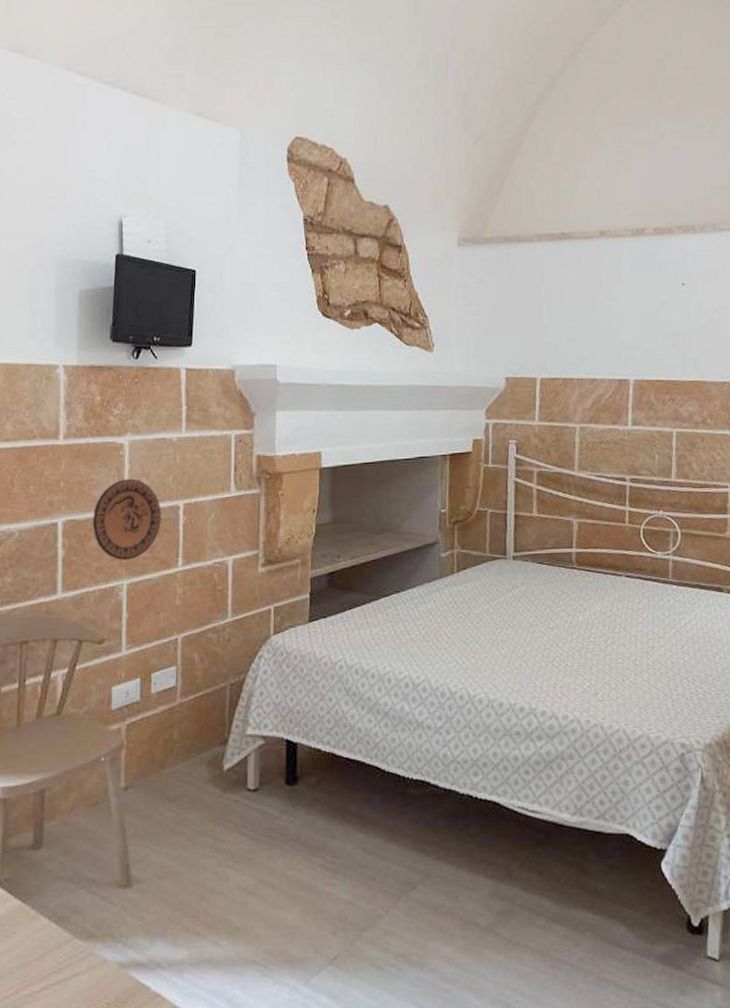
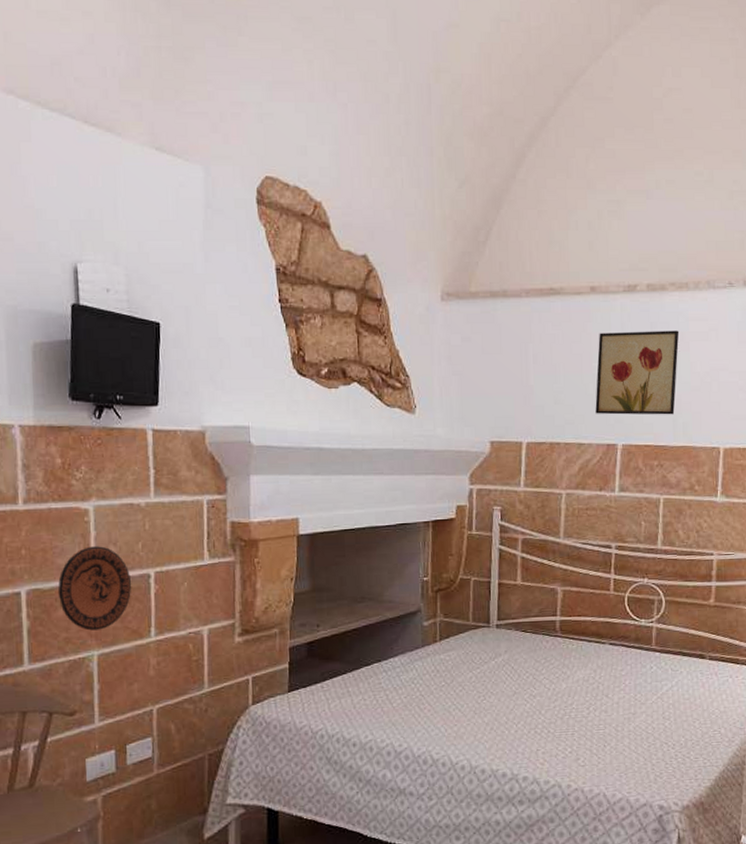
wall art: none [606,271,687,351] -> present [595,330,680,415]

